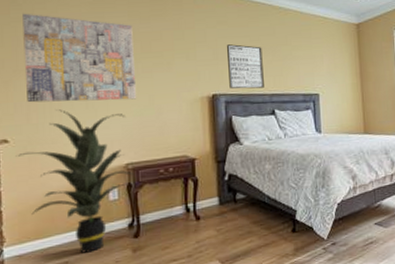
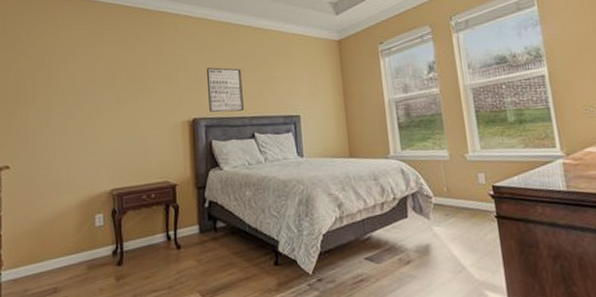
indoor plant: present [15,109,135,253] -> none [15,136,119,280]
wall art: present [22,13,137,103] -> none [25,47,122,131]

